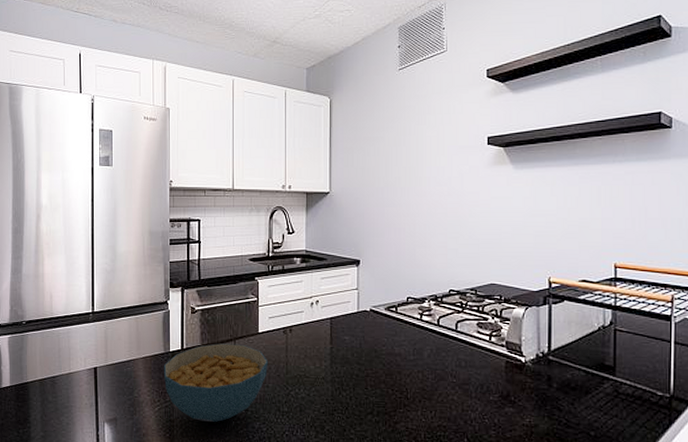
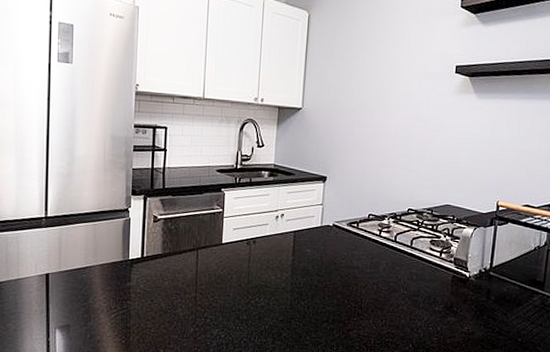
cereal bowl: present [163,343,269,422] -> none [121,252,231,329]

